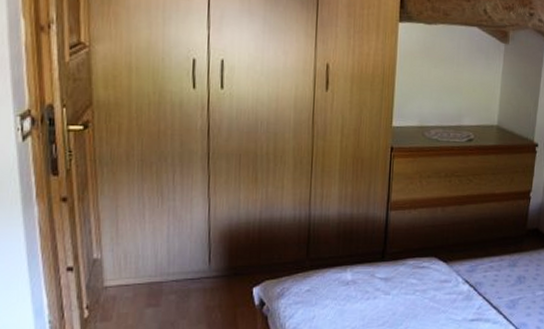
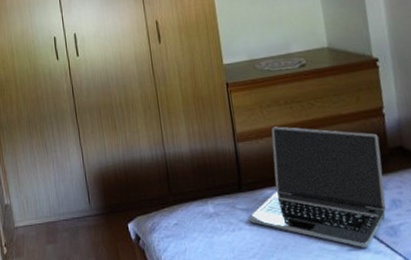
laptop: none [385,198,521,319] -> present [248,126,386,248]

